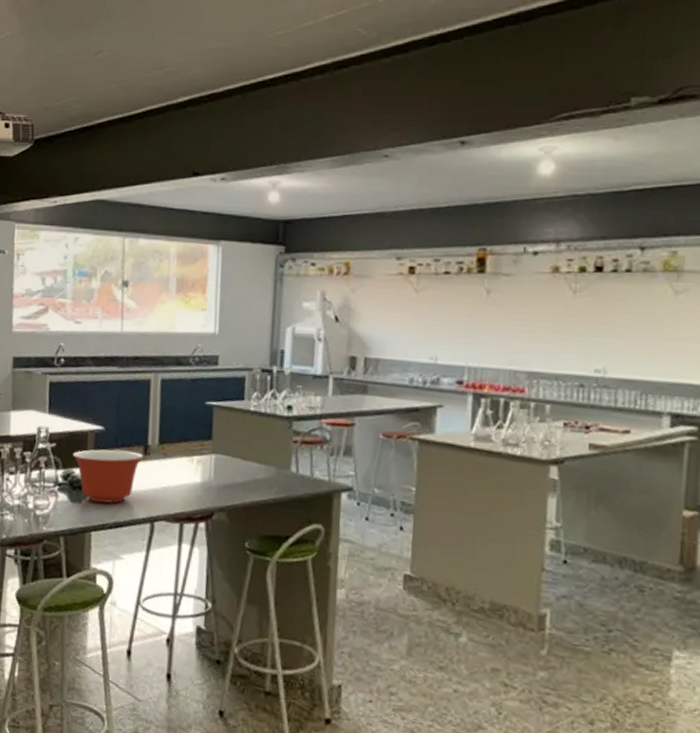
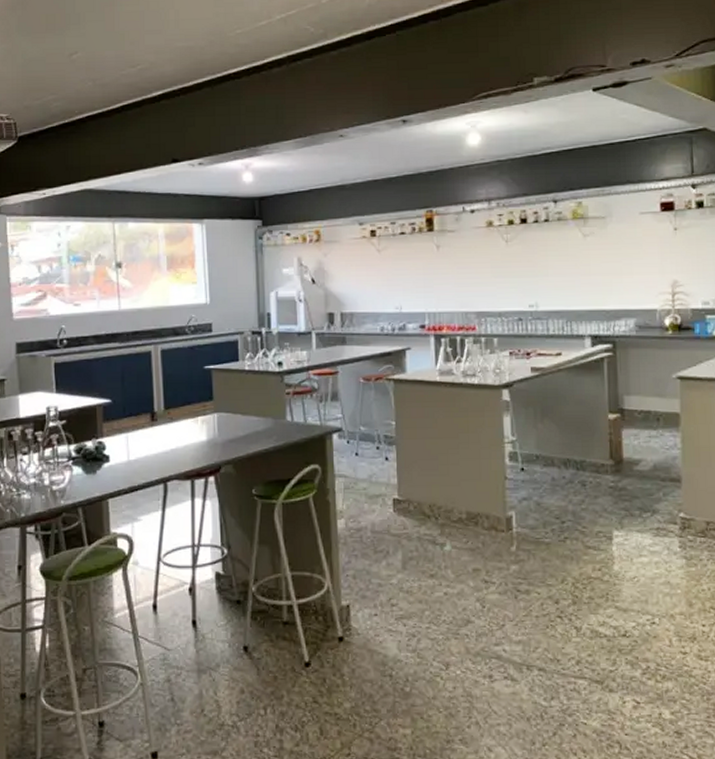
mixing bowl: present [73,449,144,504] -> none [84,419,151,471]

